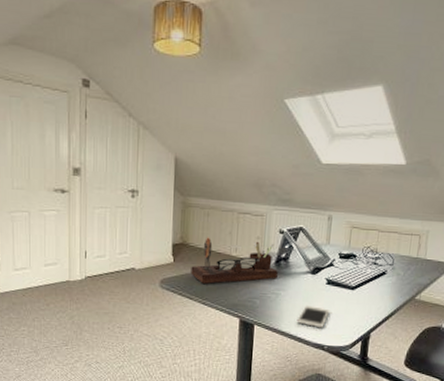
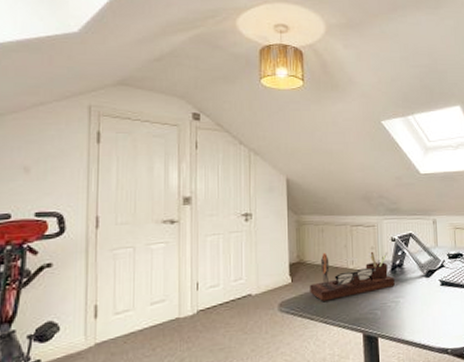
cell phone: present [296,305,330,329] -> none [418,309,448,332]

